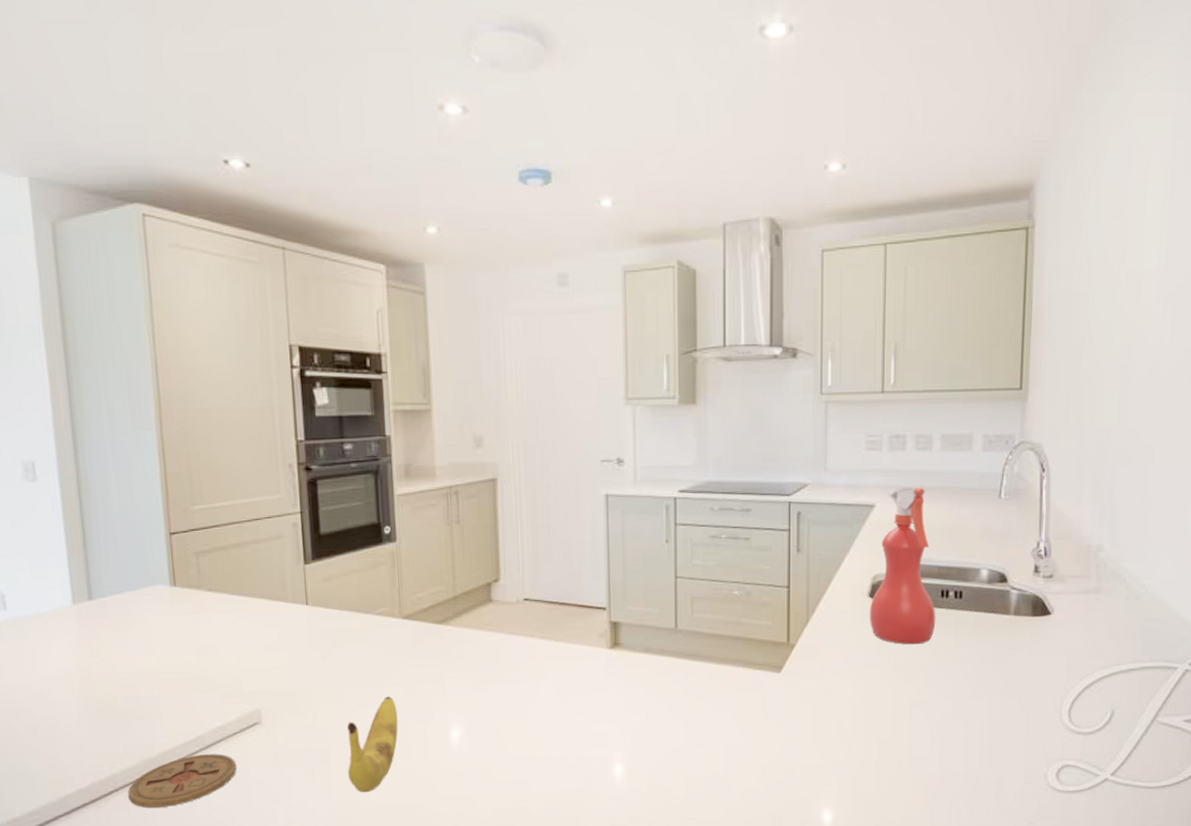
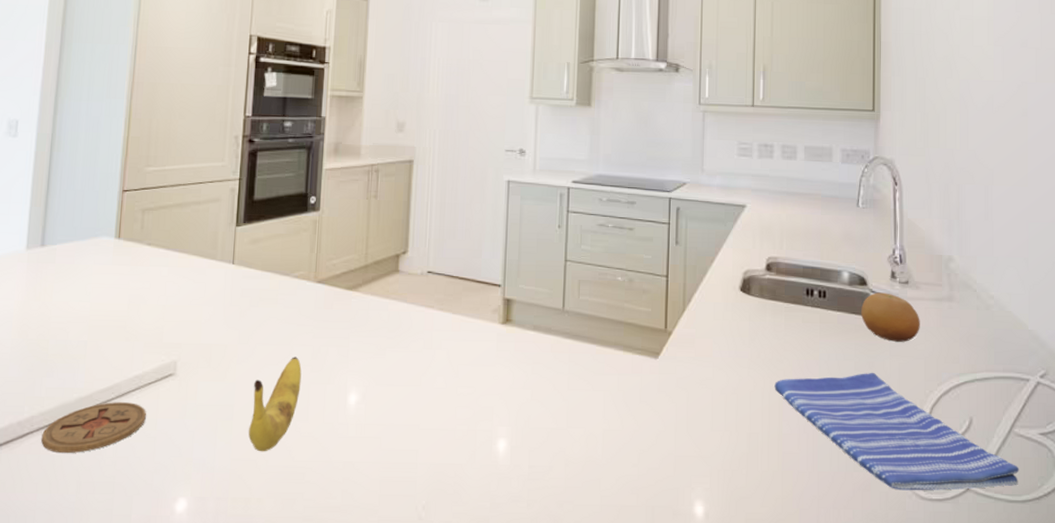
spray bottle: present [869,487,936,645] -> none [740,191,802,340]
dish towel: none [906,671,1161,785] -> present [774,372,1019,491]
fruit: none [1000,588,1064,639] -> present [861,292,920,342]

